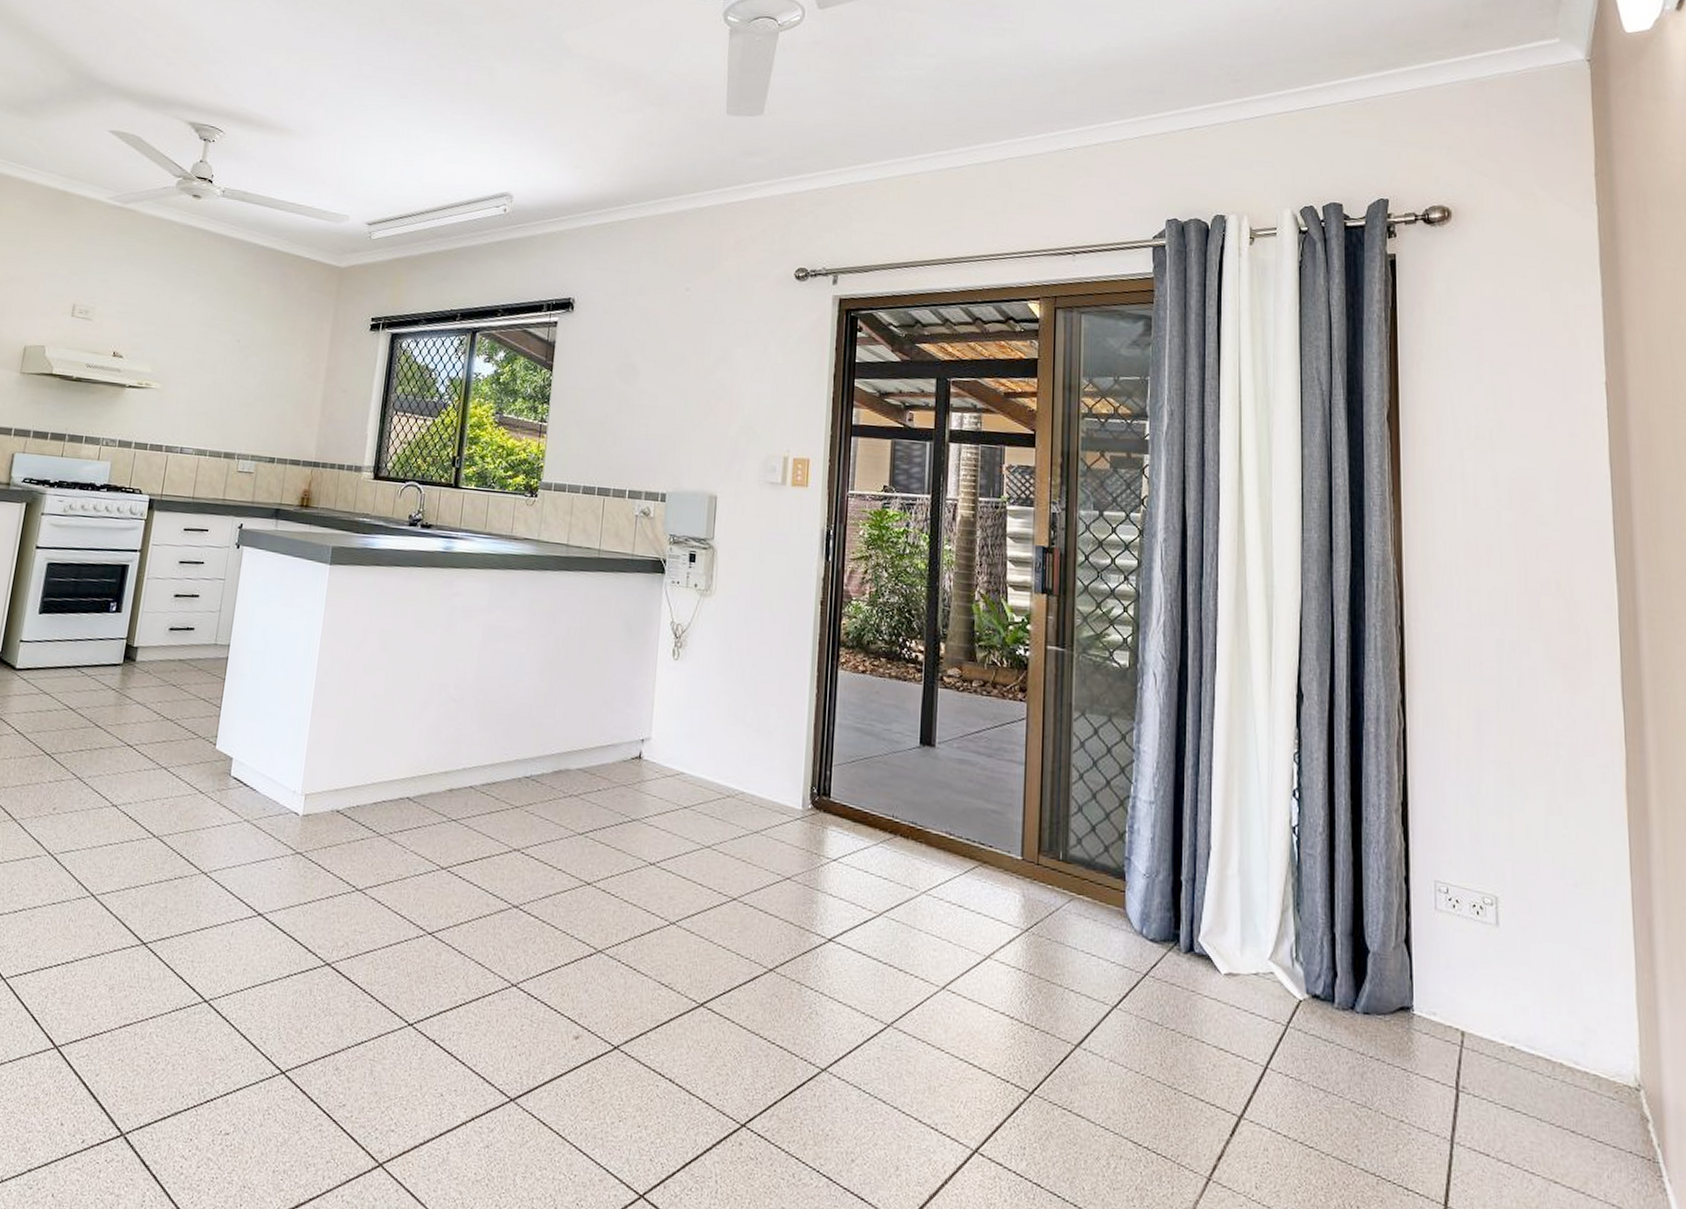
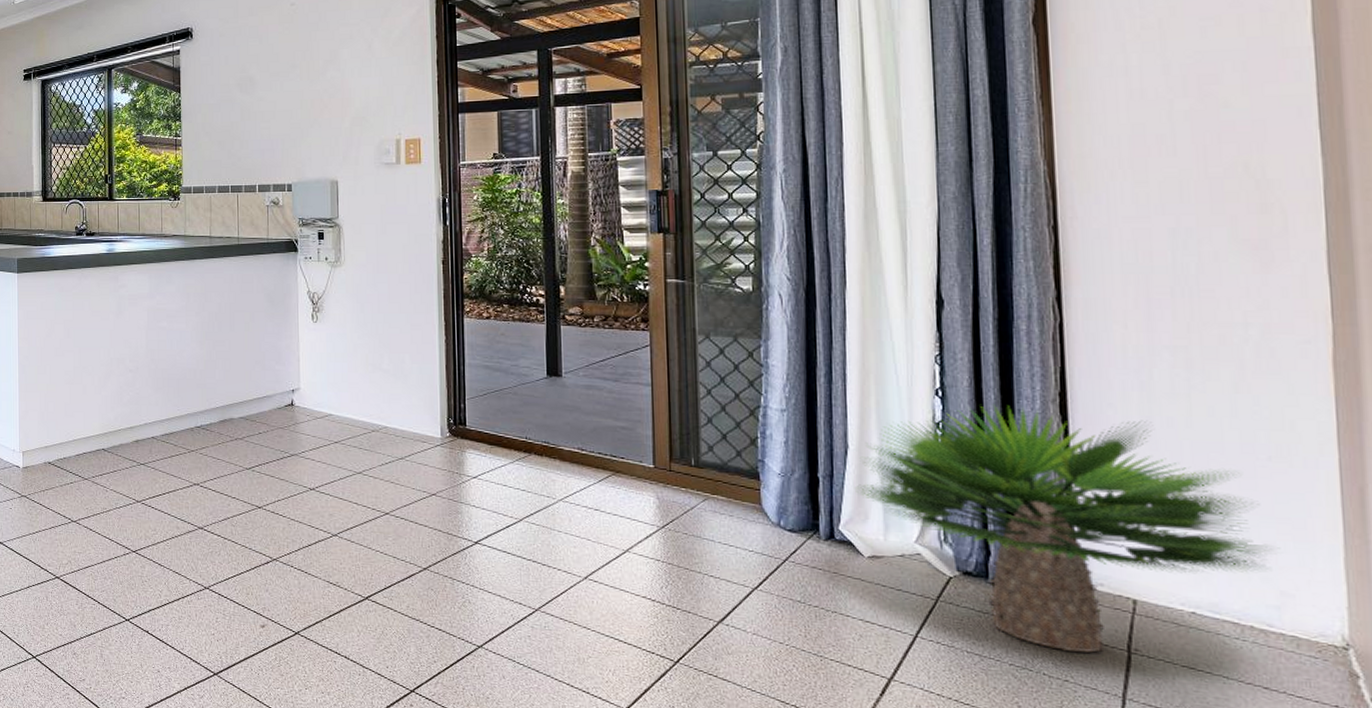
potted plant: none [1216,812,1584,1090] -> present [855,405,1279,653]

